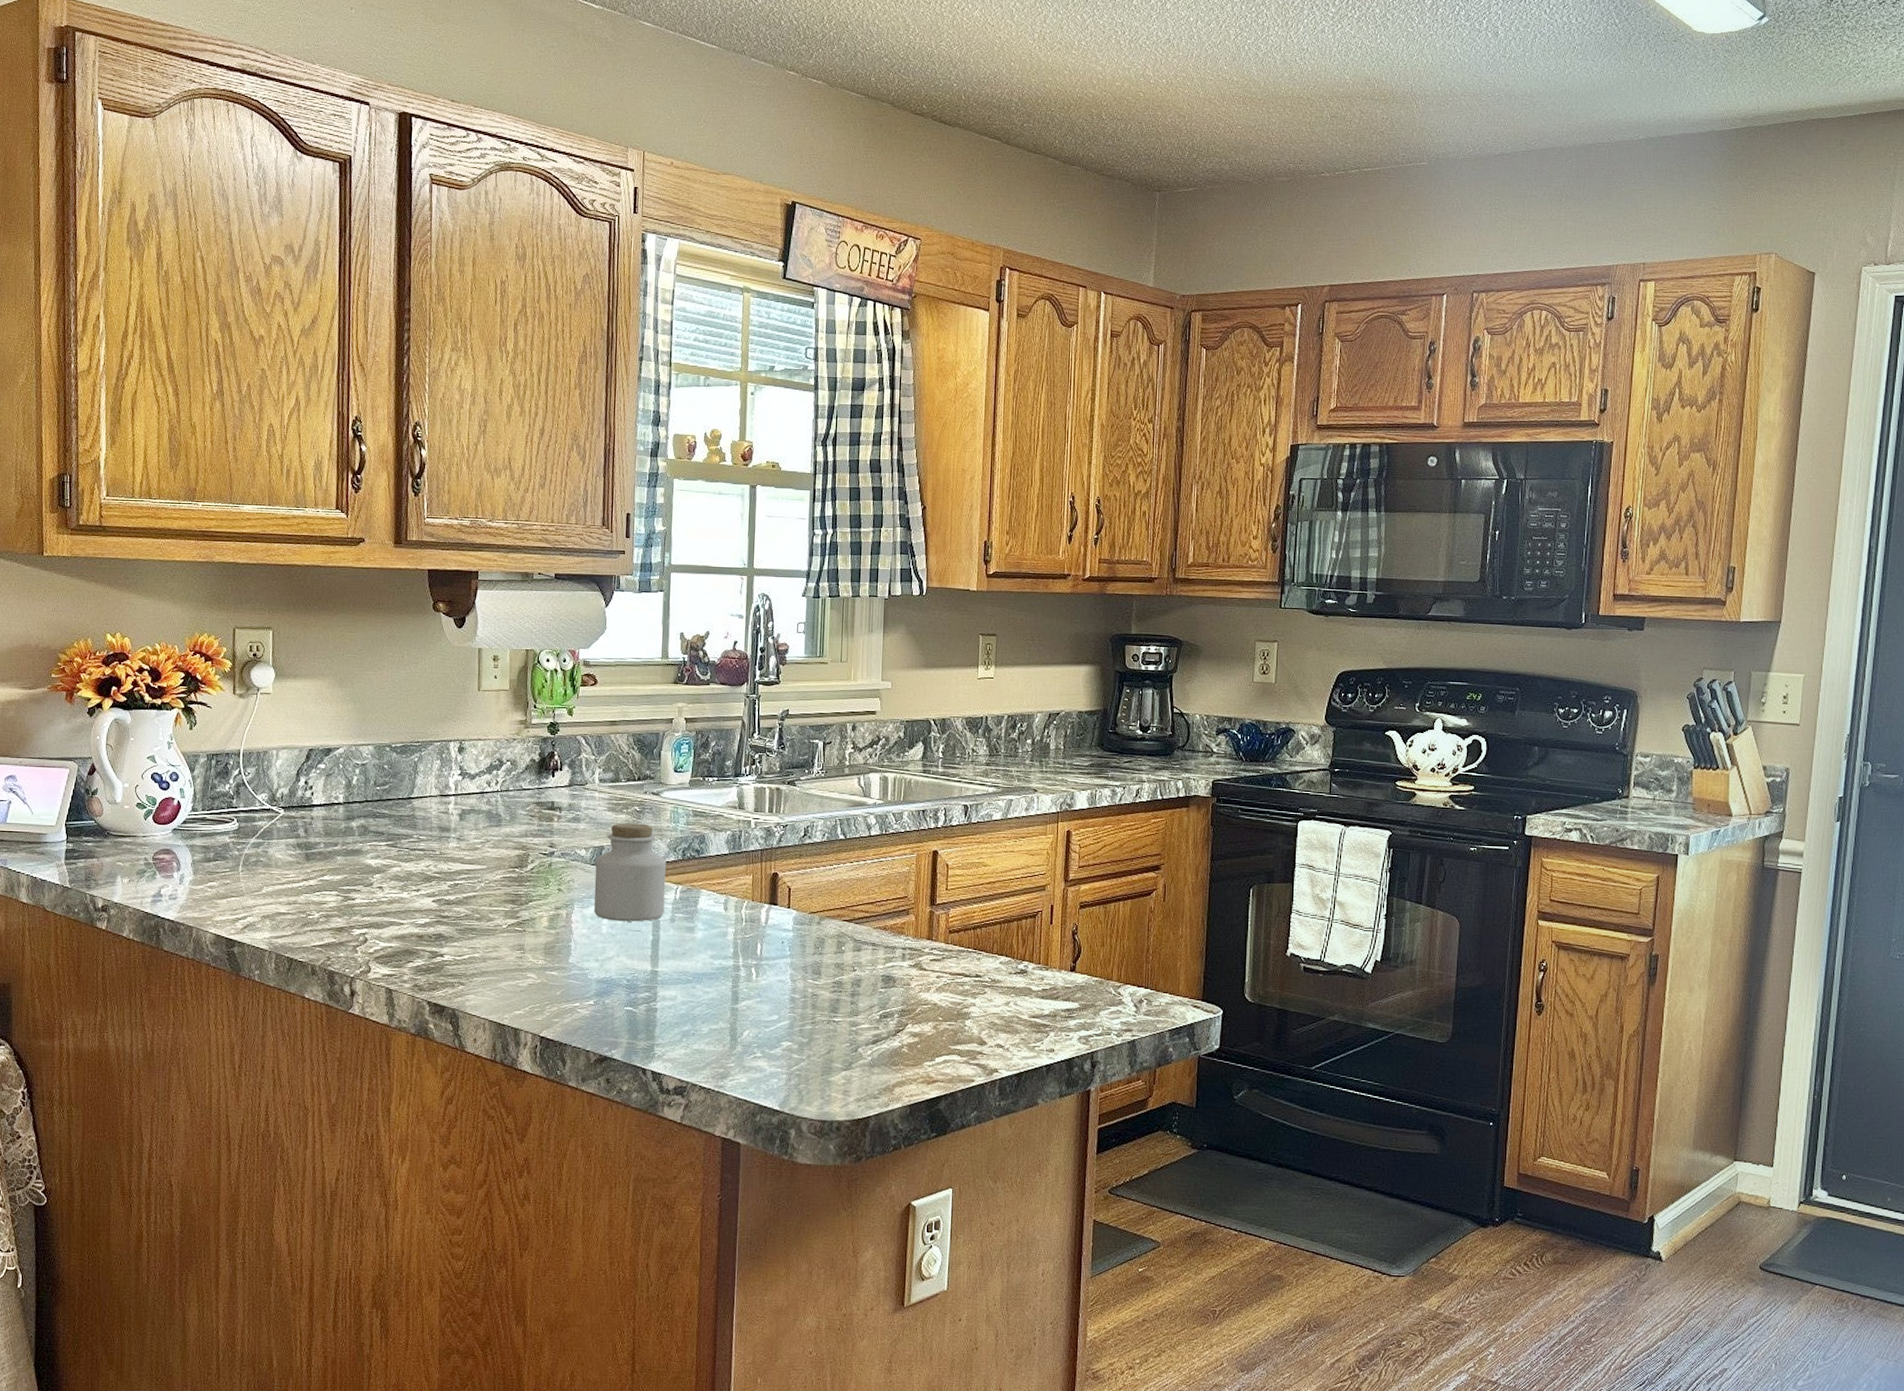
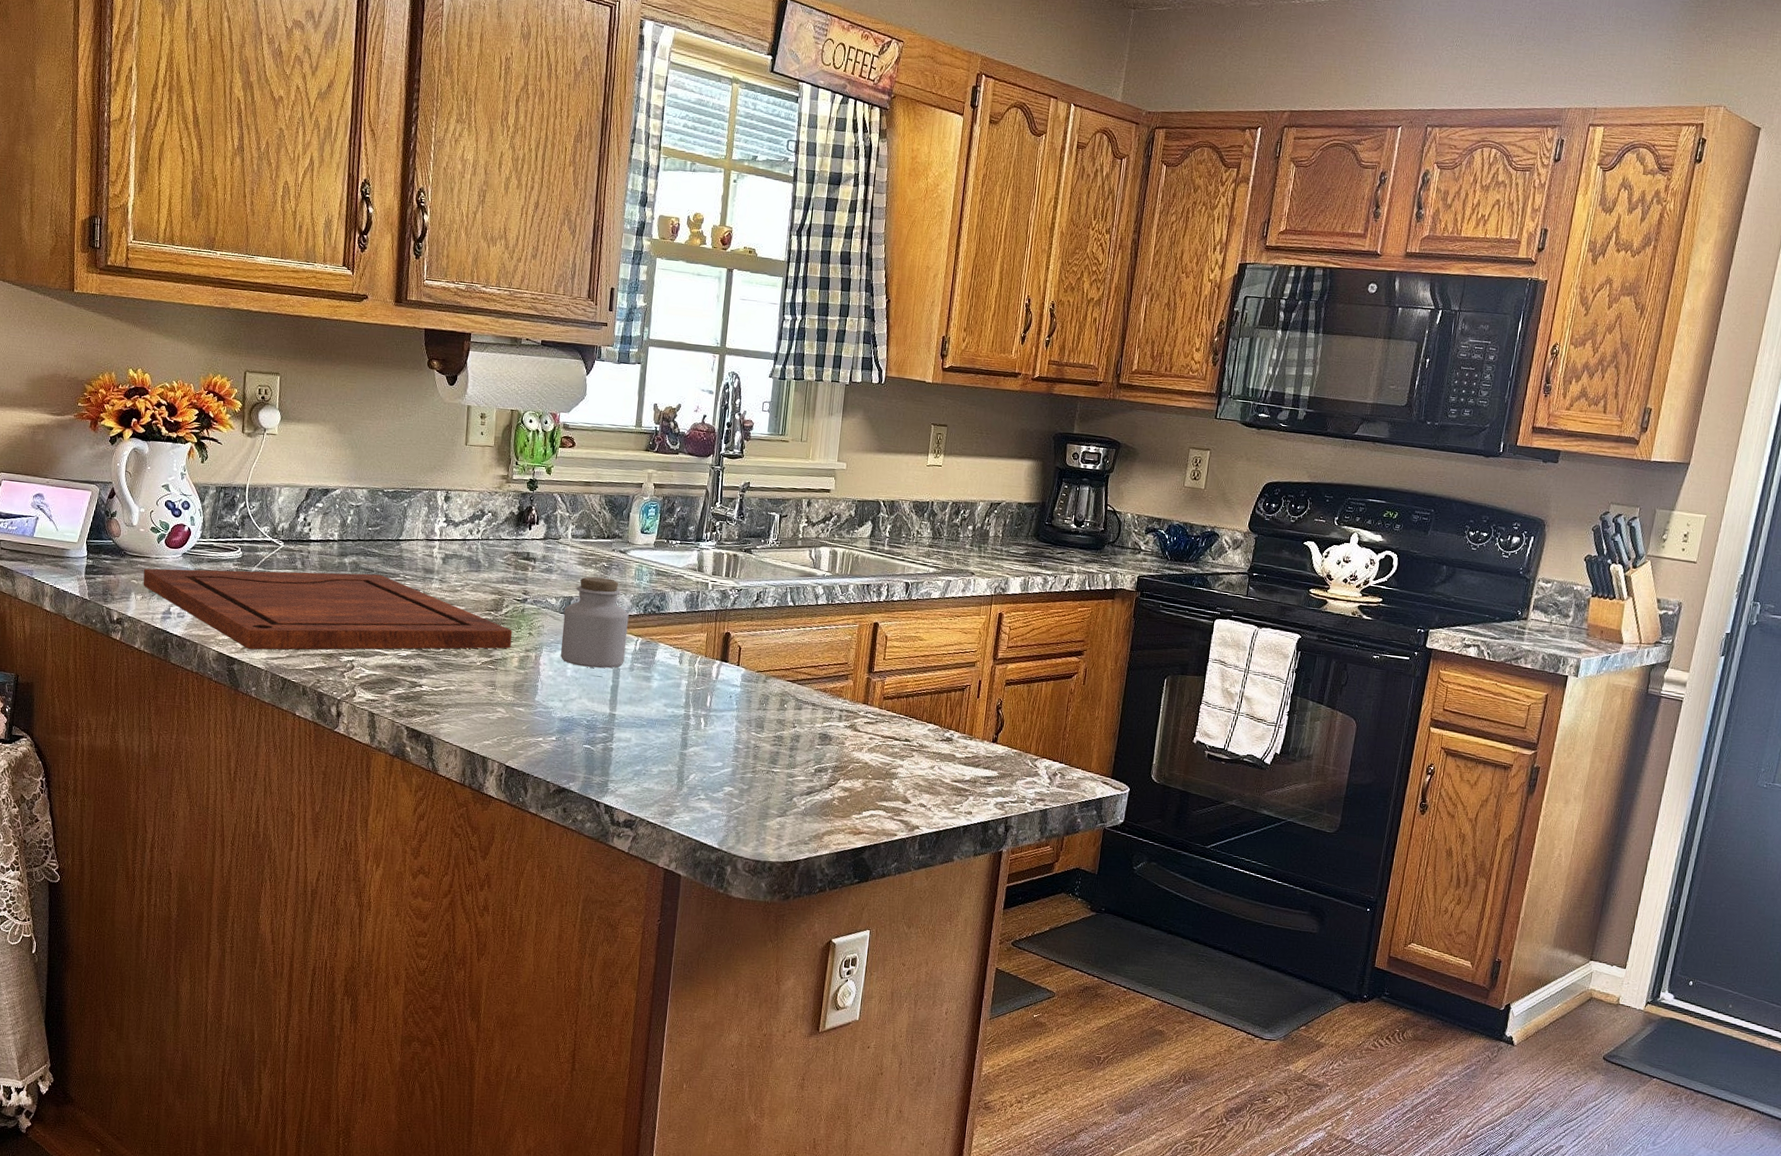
cutting board: none [129,836,540,929] -> present [143,568,513,650]

